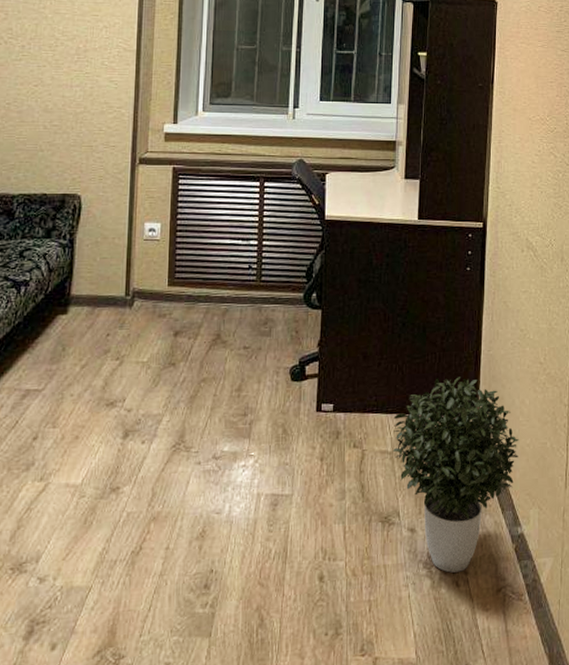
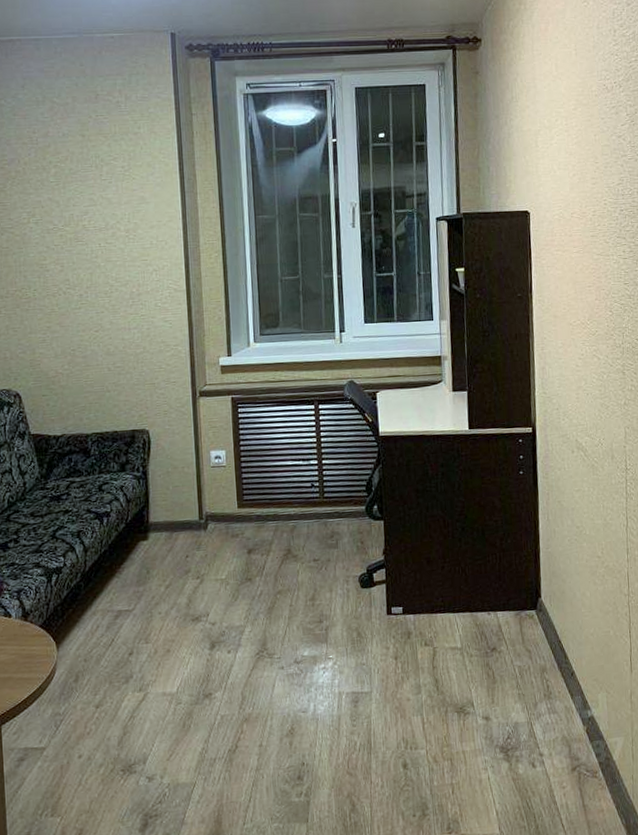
potted plant: present [393,377,520,573] -> none [461,574,583,756]

